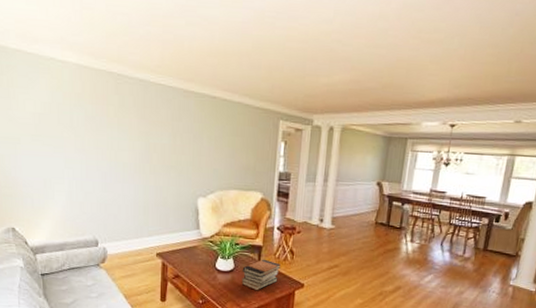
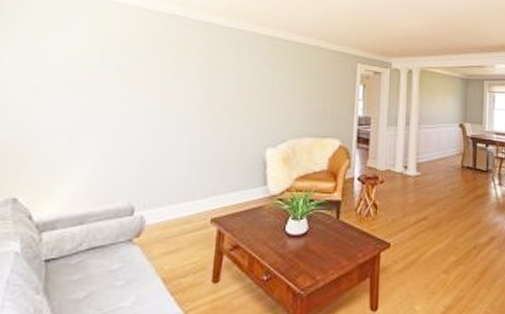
book stack: present [241,259,281,290] -> none [316,216,363,256]

